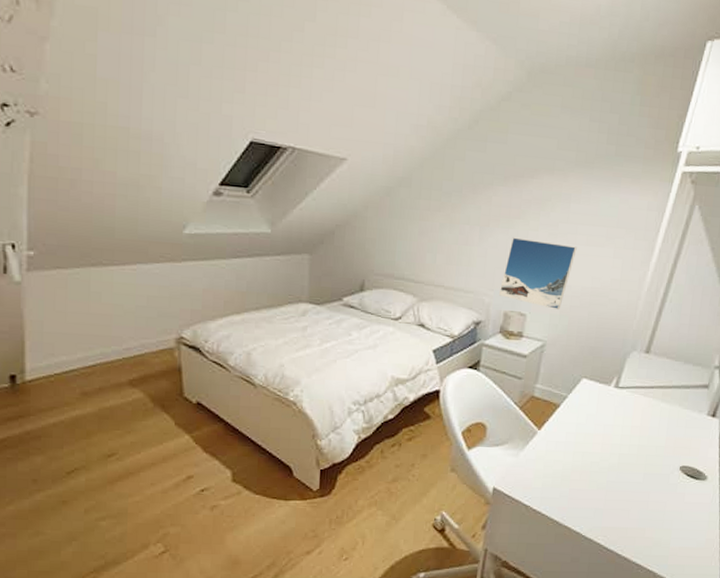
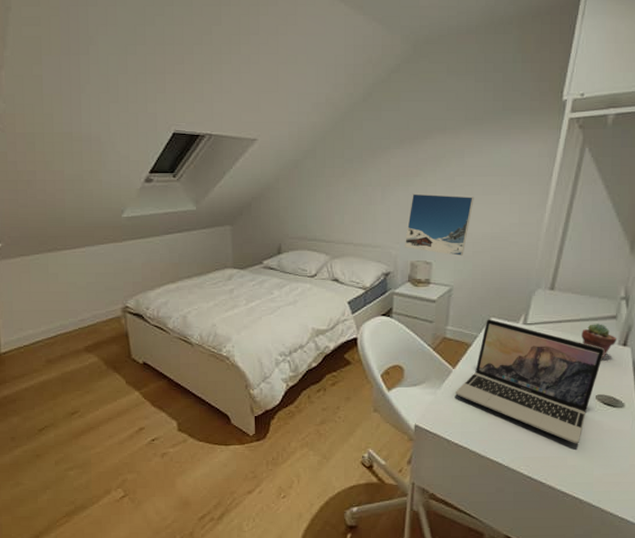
laptop: none [539,379,693,516] -> present [456,319,605,444]
potted succulent: none [672,392,707,429] -> present [582,324,617,358]

